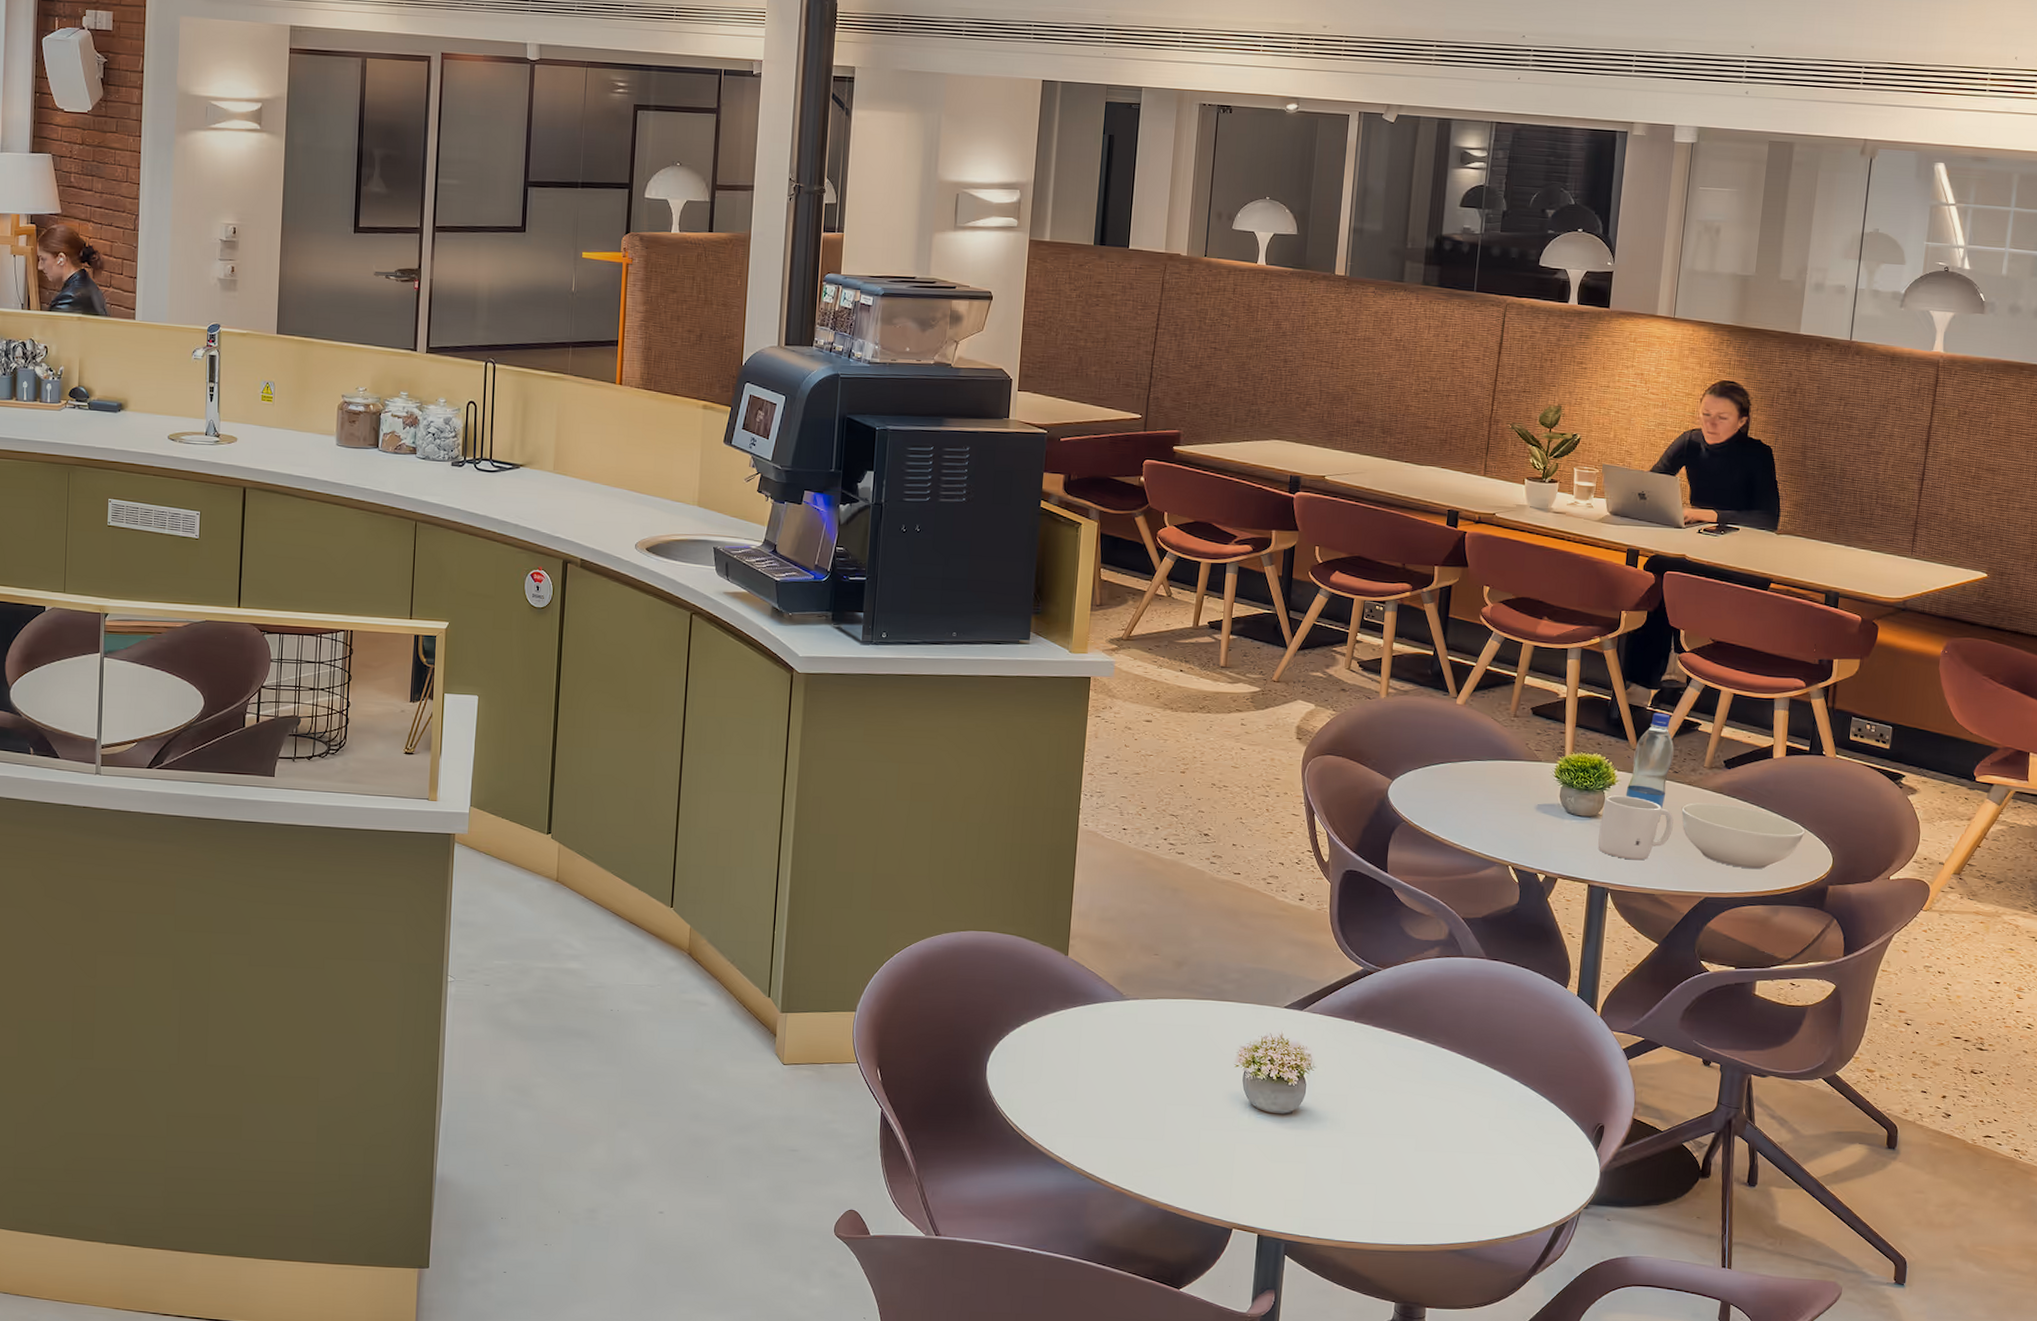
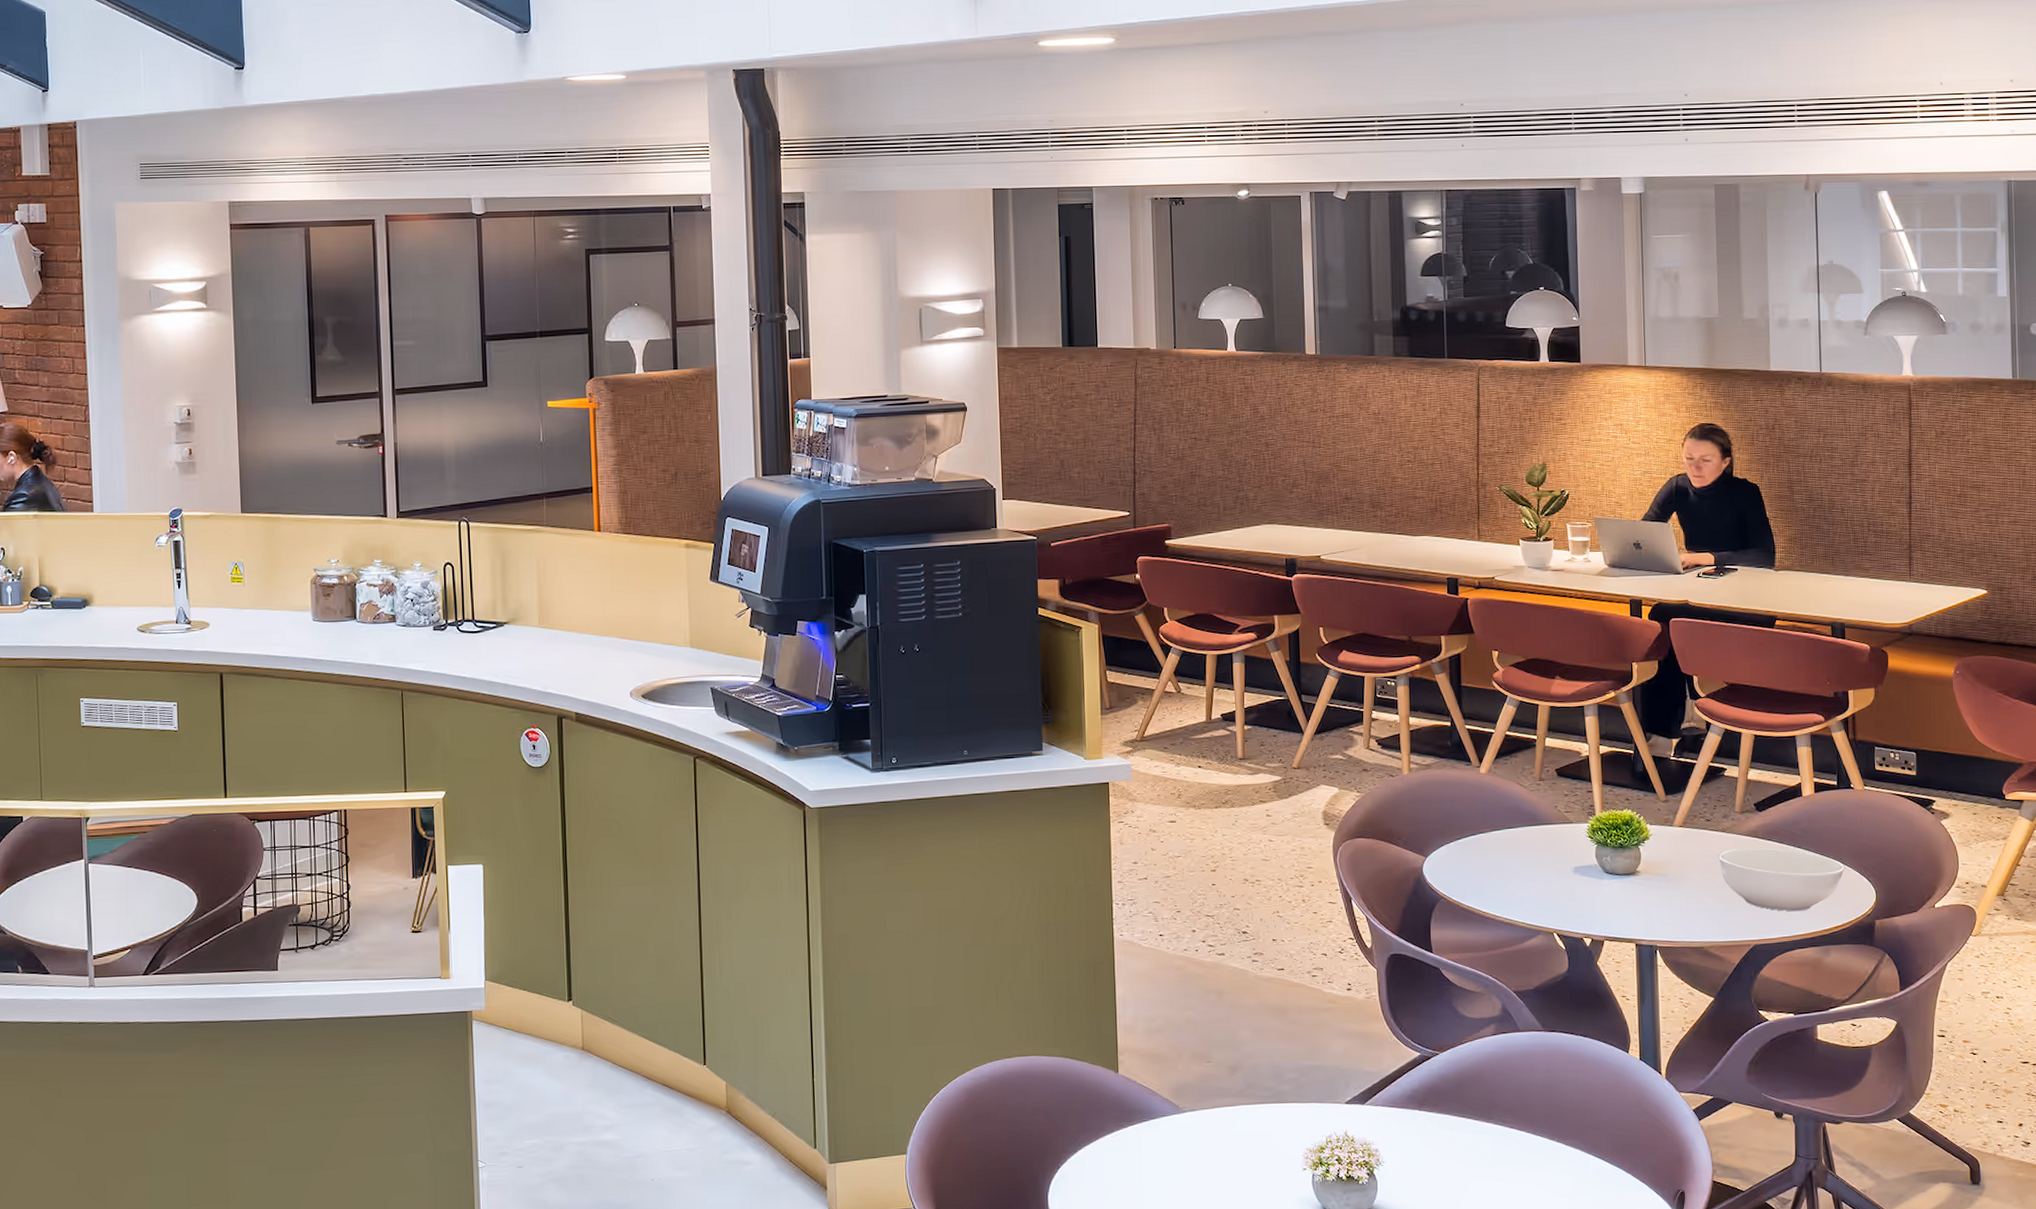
mug: present [1598,795,1674,861] -> none [1639,849,1713,914]
bottle: present [1625,712,1674,823] -> none [1661,761,1703,873]

